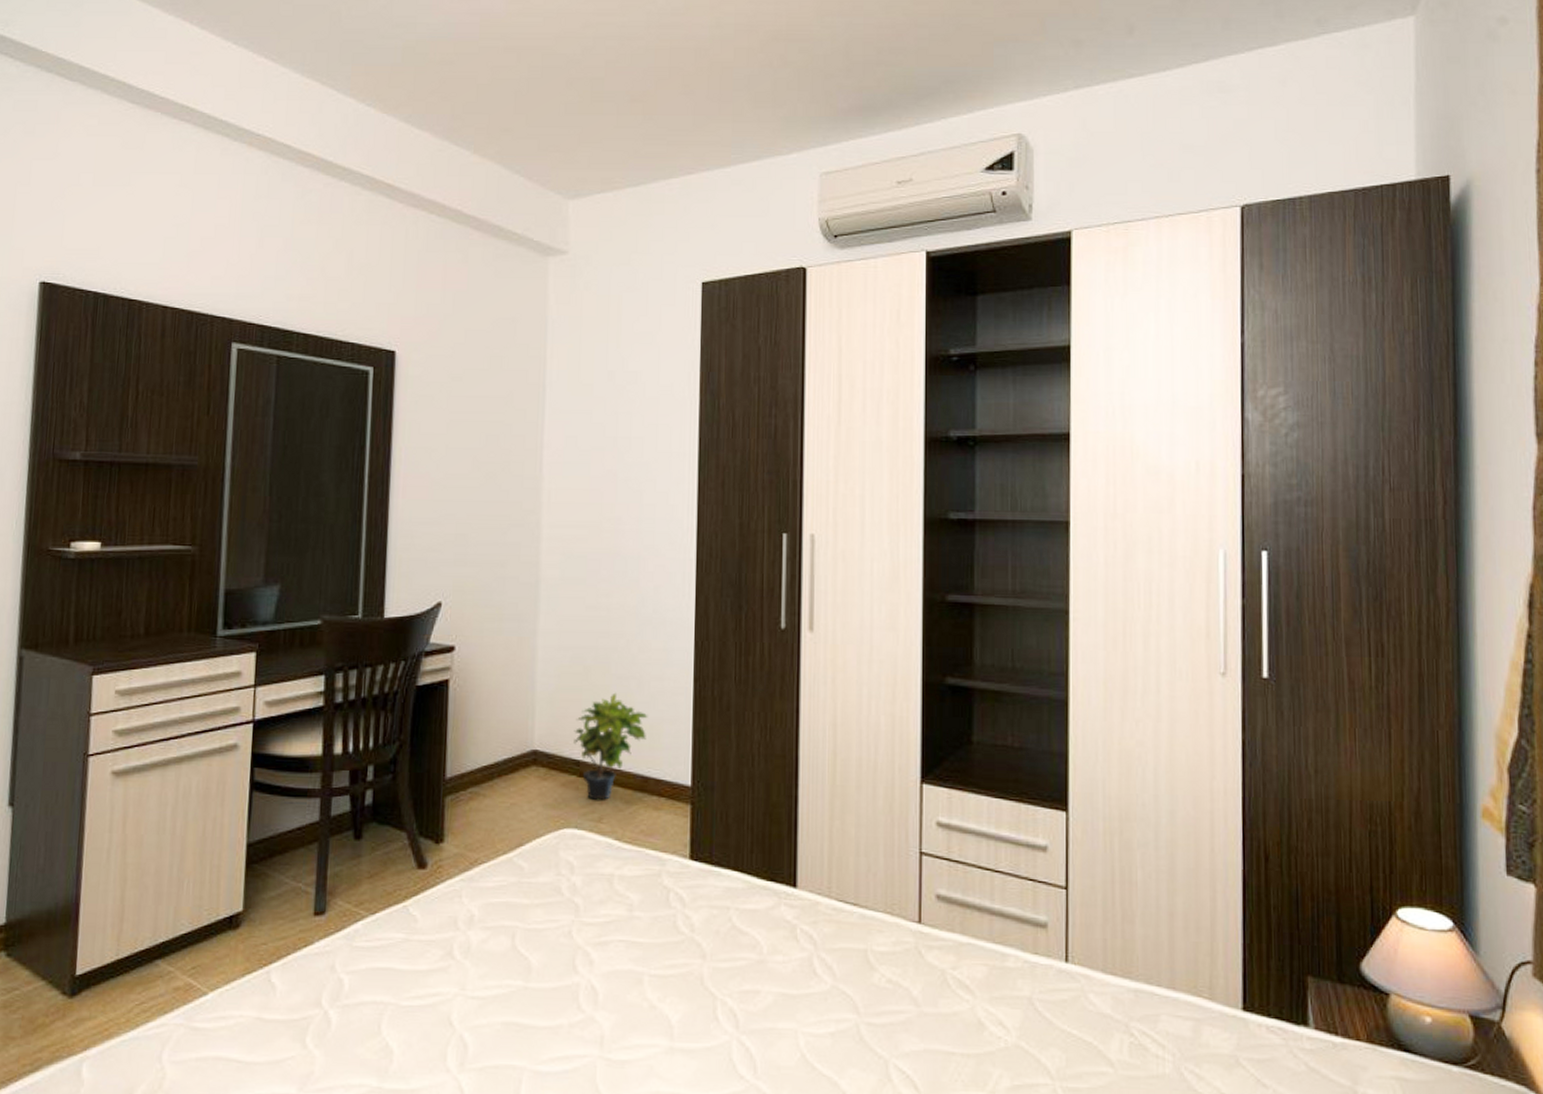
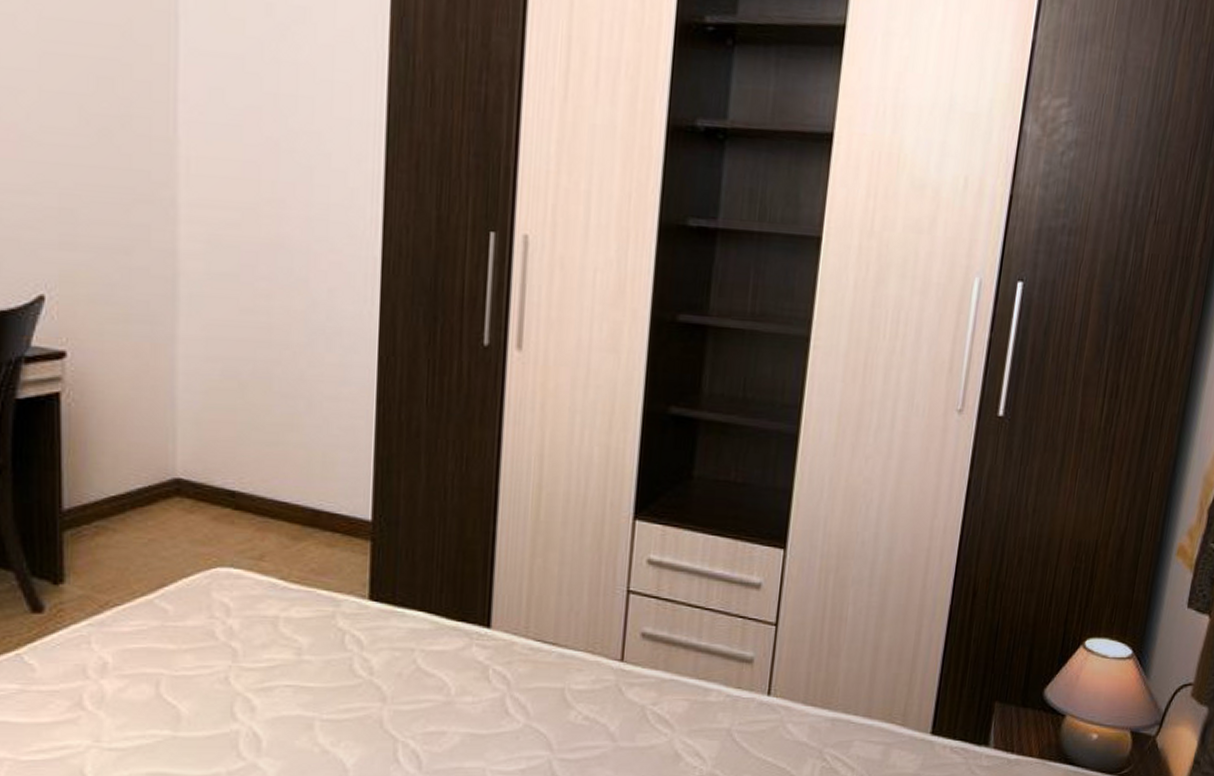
potted plant: present [573,692,648,800] -> none [227,413,320,536]

